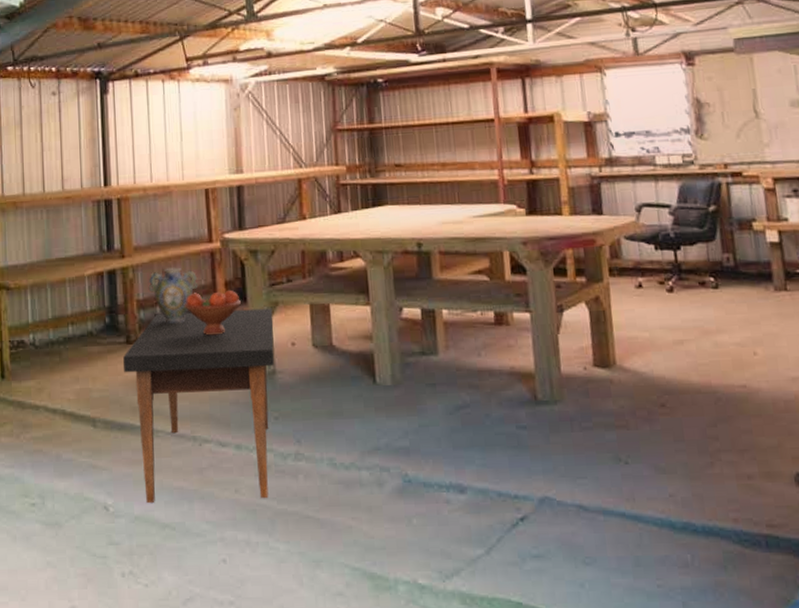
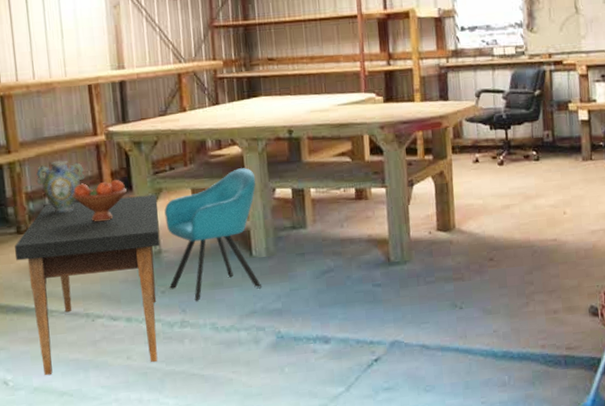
chair: none [280,283,387,431] -> present [164,168,262,301]

